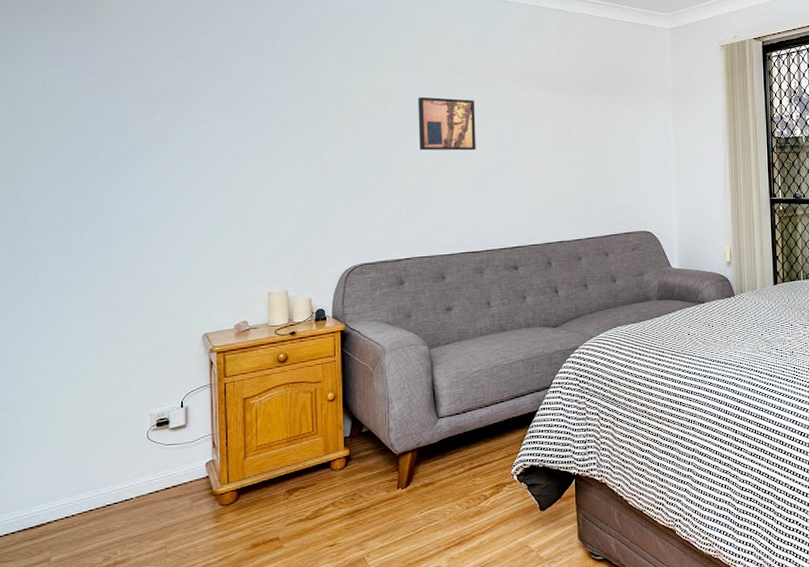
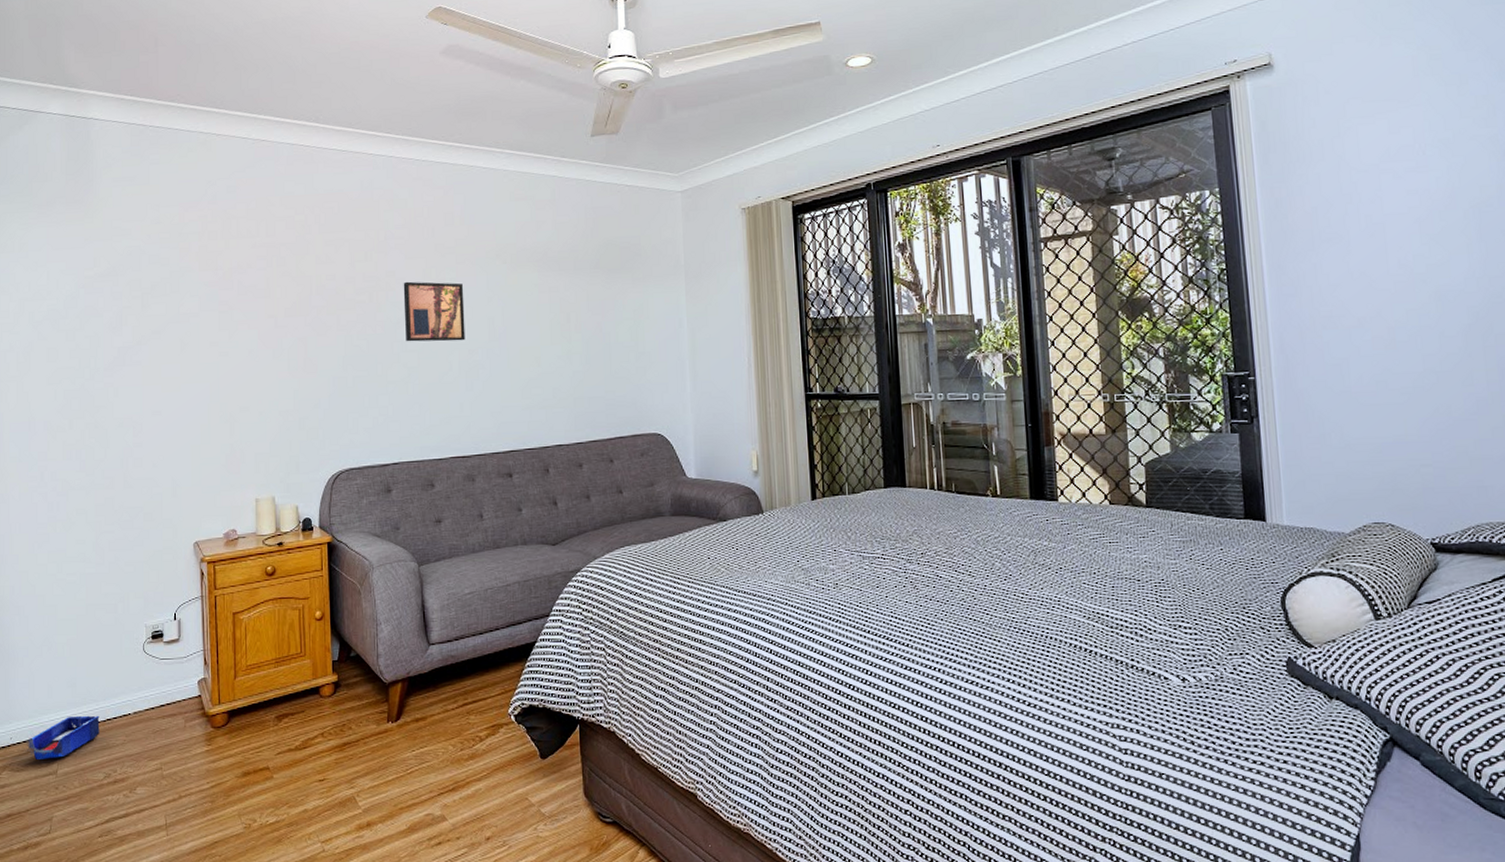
storage bin: none [15,502,98,549] -> present [26,715,100,759]

